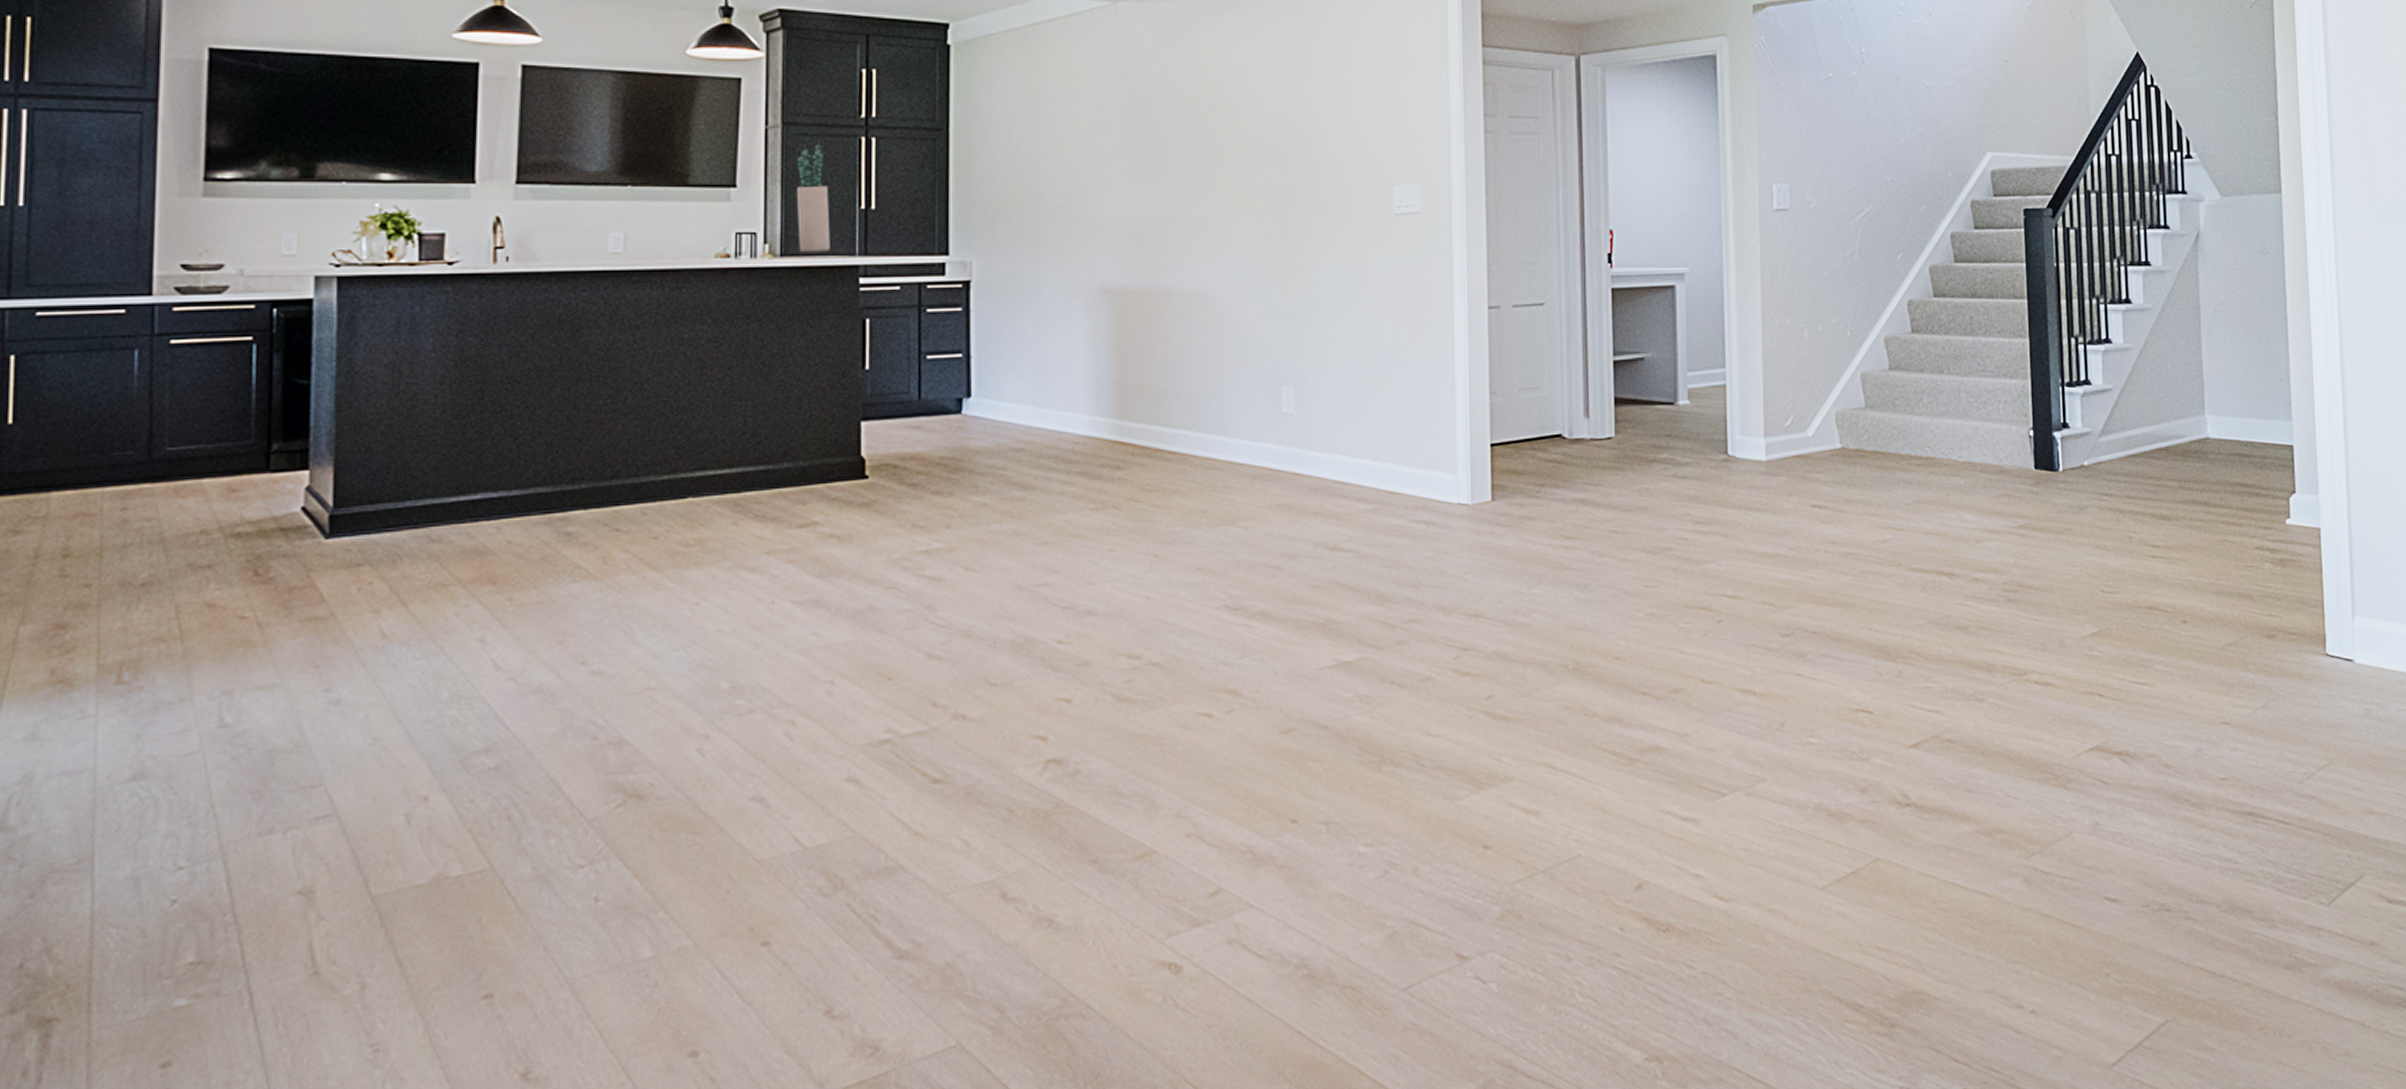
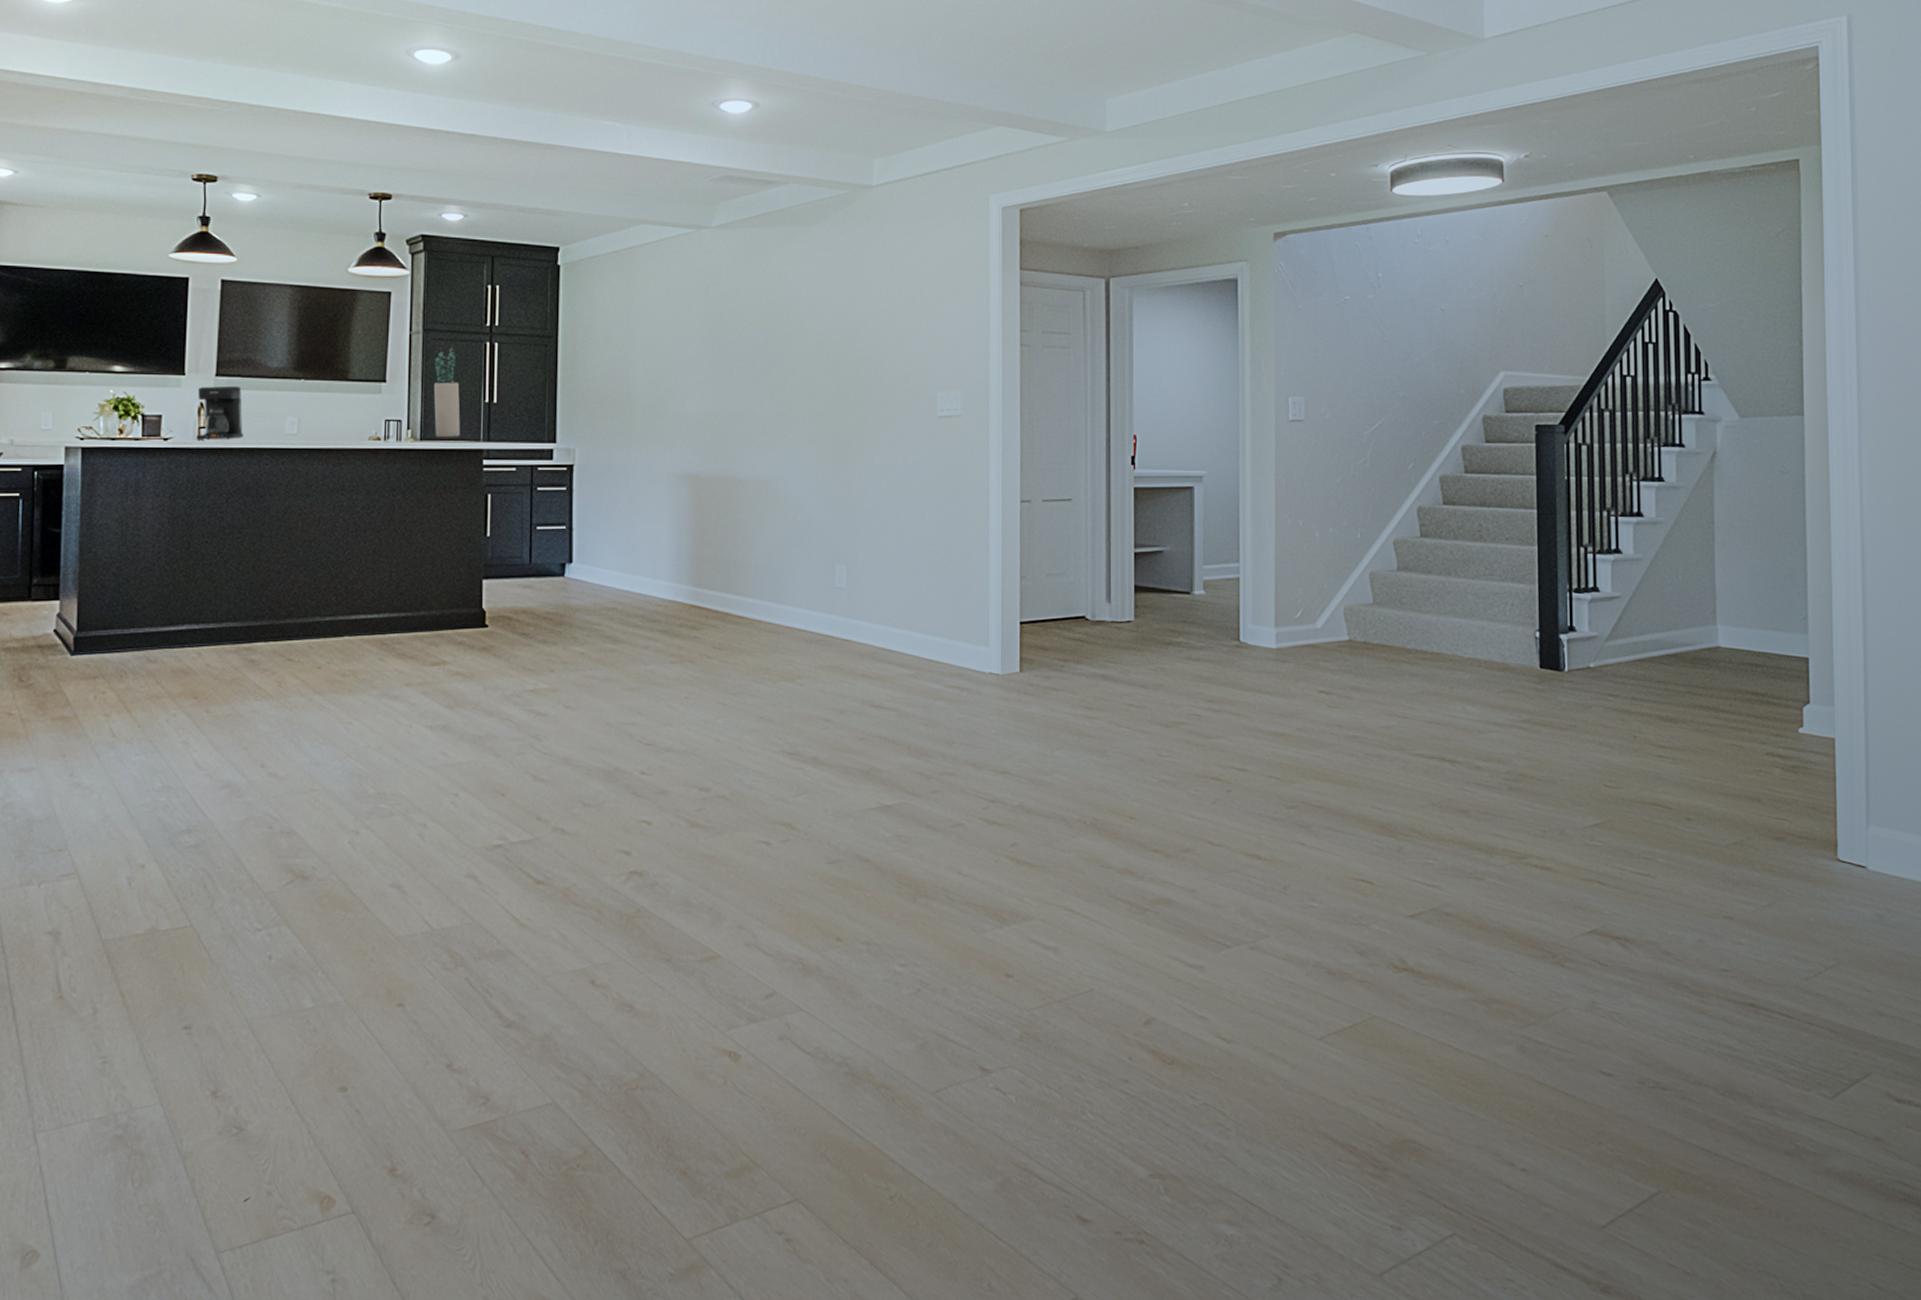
coffee maker: none [490,195,555,263] -> present [196,385,244,440]

